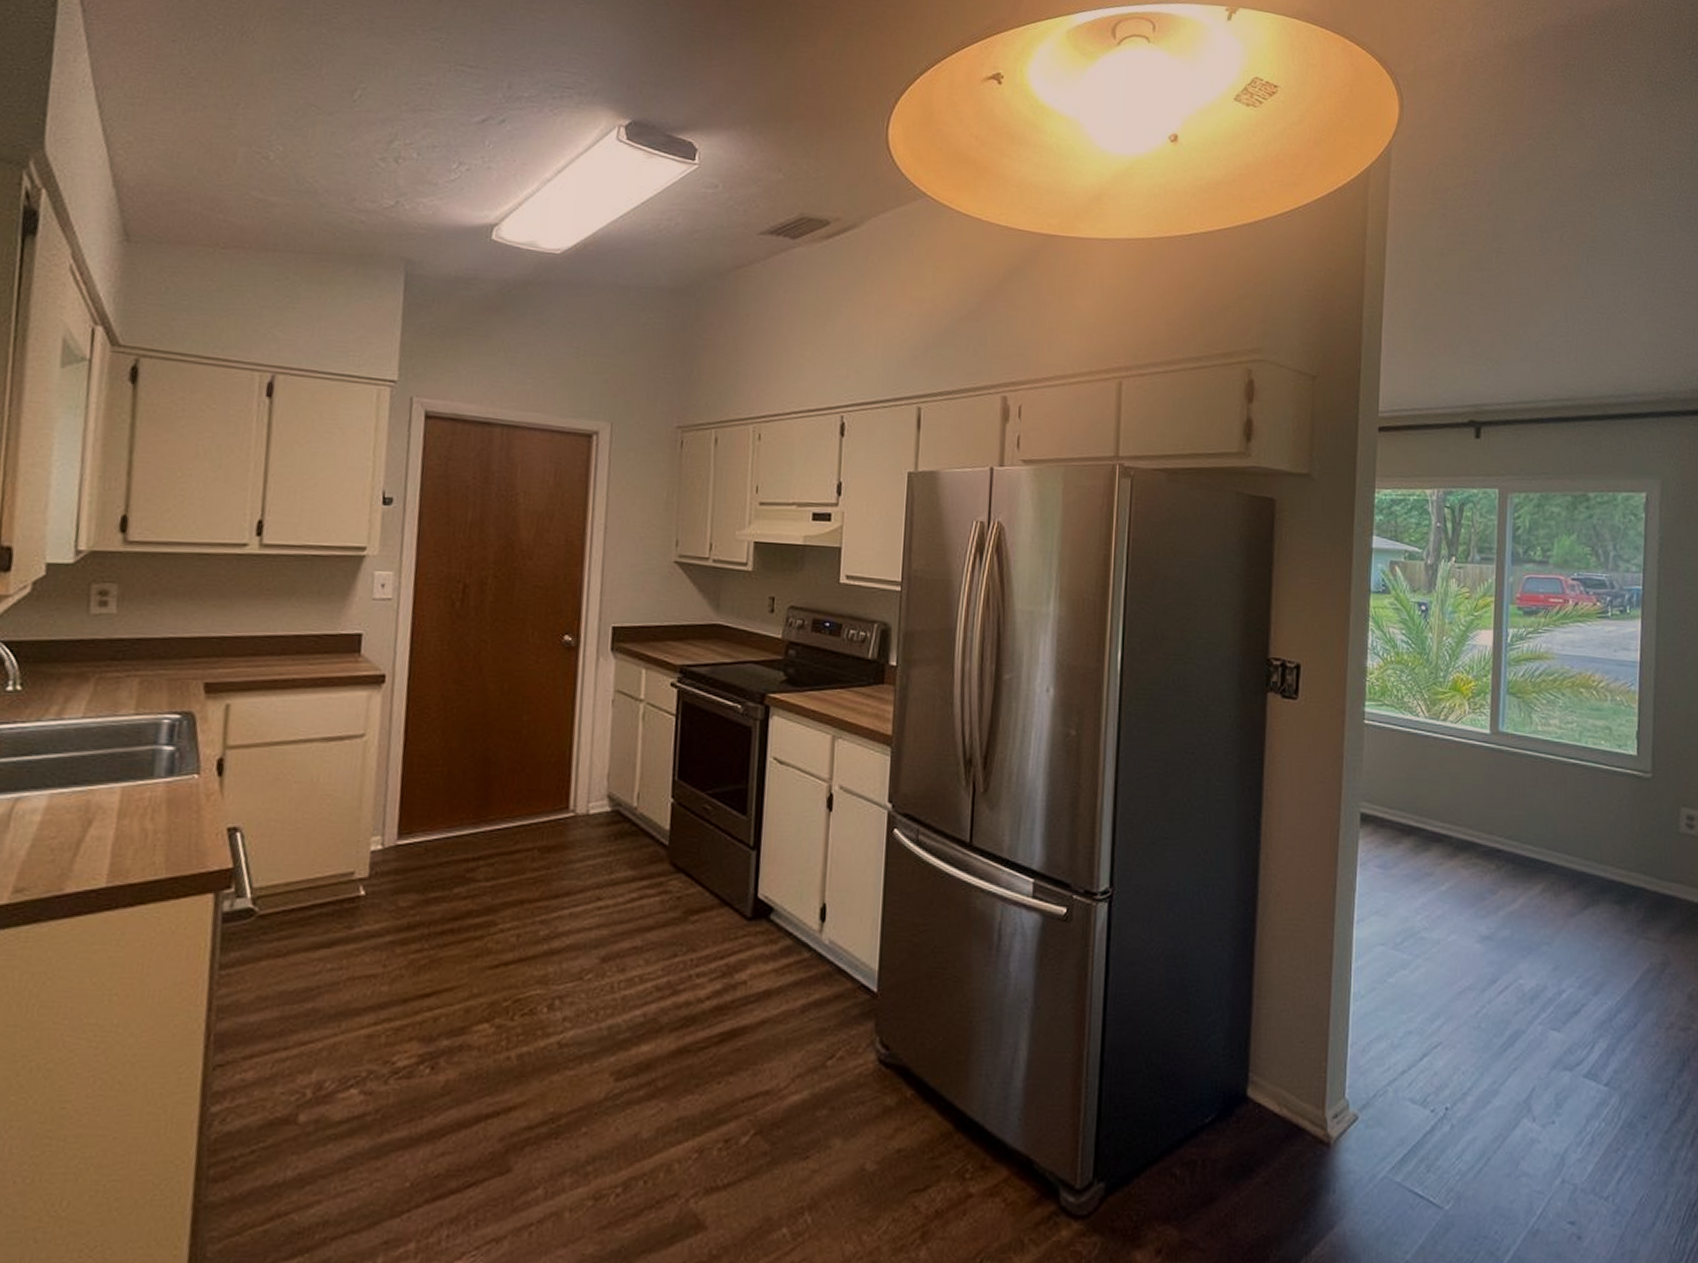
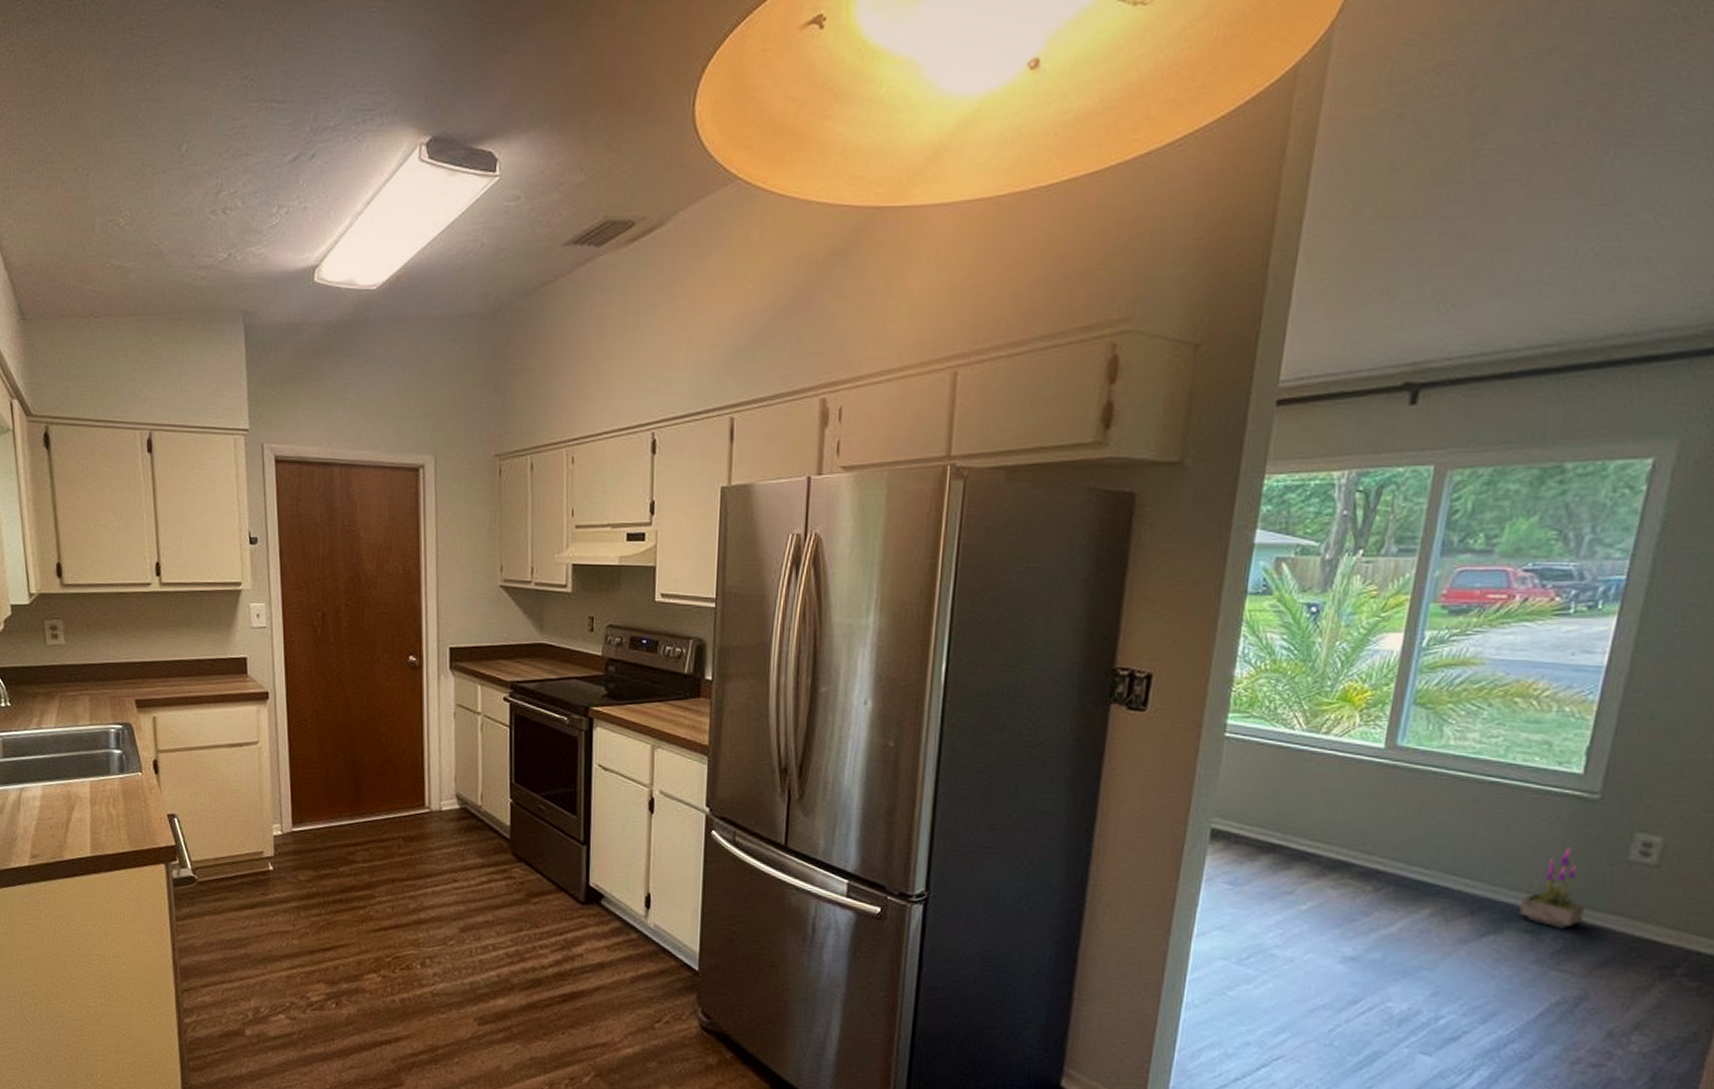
potted plant: none [1608,821,1655,898] -> present [1519,847,1585,929]

